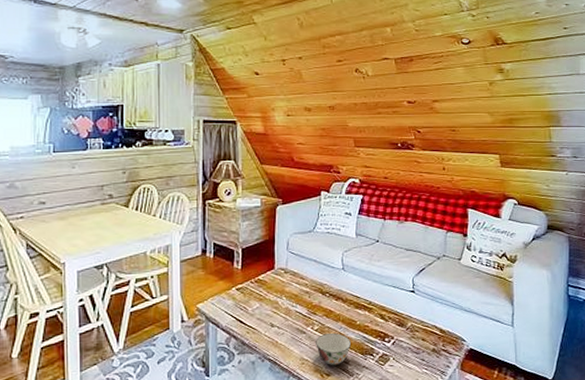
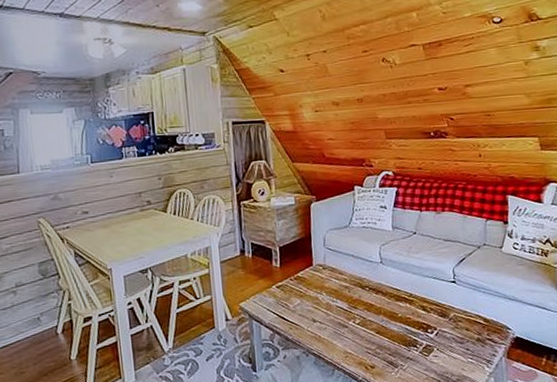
soup bowl: present [316,332,352,366] -> none [358,325,394,359]

